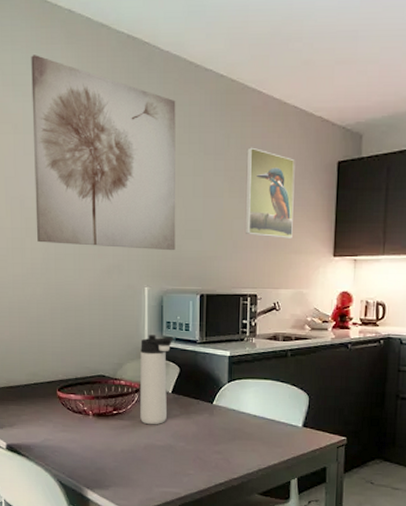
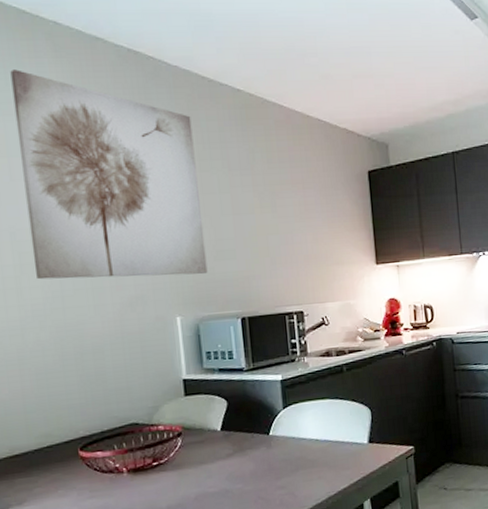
thermos bottle: present [140,335,173,425] -> none [178,368,218,471]
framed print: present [245,147,295,239] -> none [274,161,333,251]

